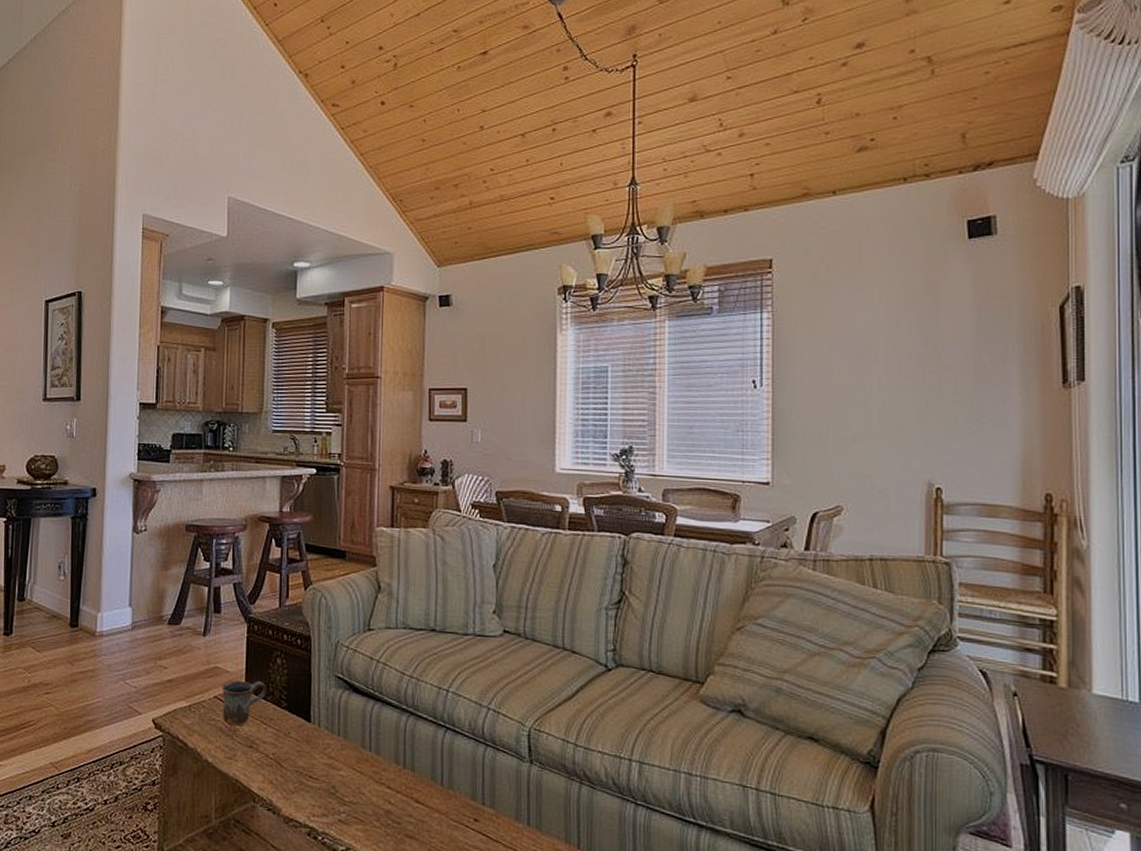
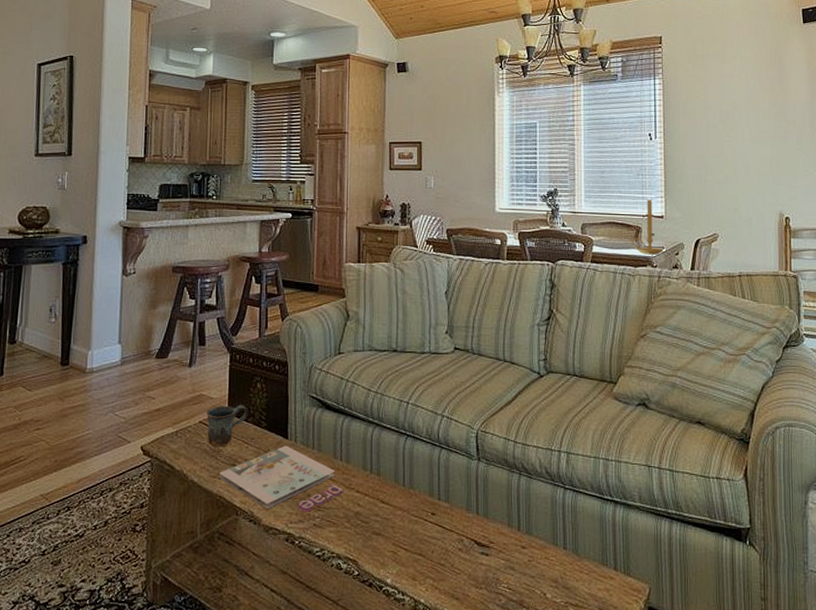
magazine: none [235,729,373,806] -> present [219,445,343,512]
candle holder: none [726,456,769,530] -> present [631,195,663,255]

